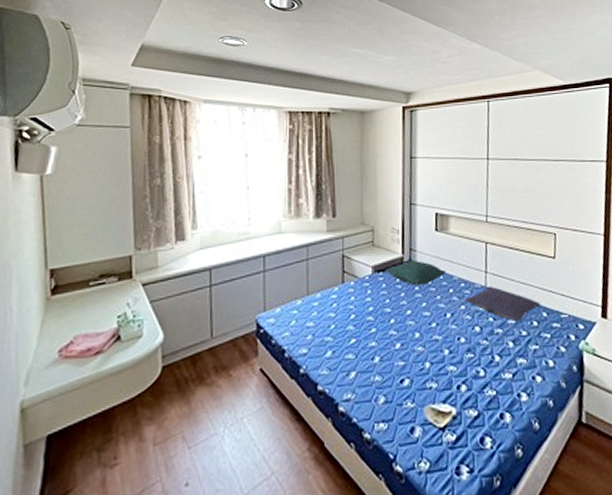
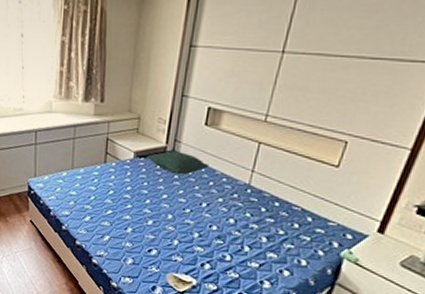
pillow: present [465,285,541,323] -> none [224,184,308,222]

